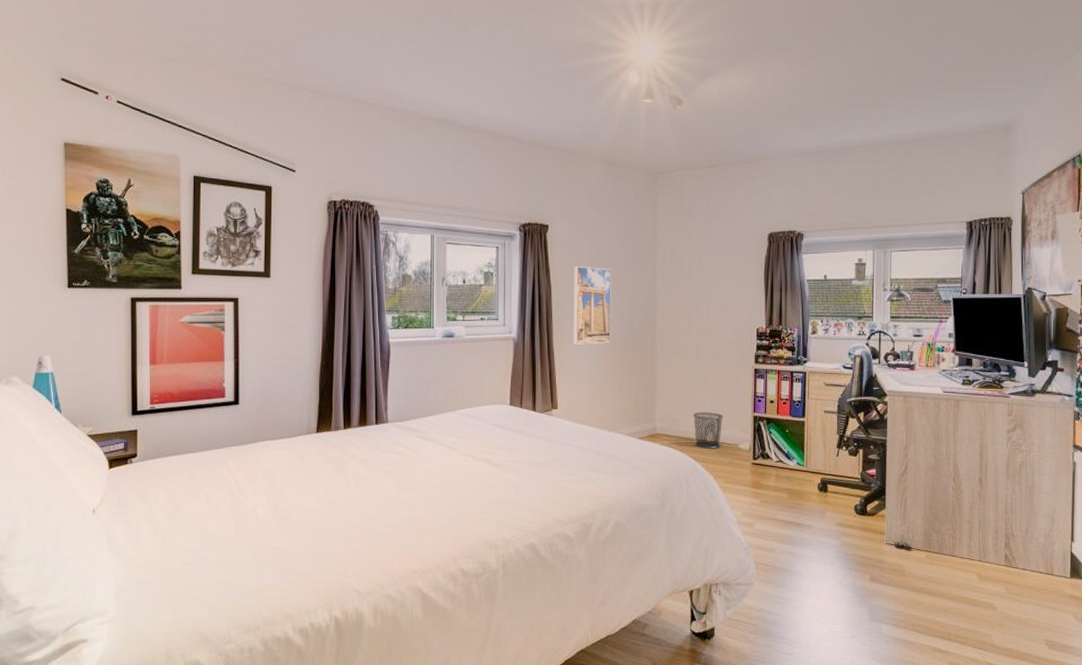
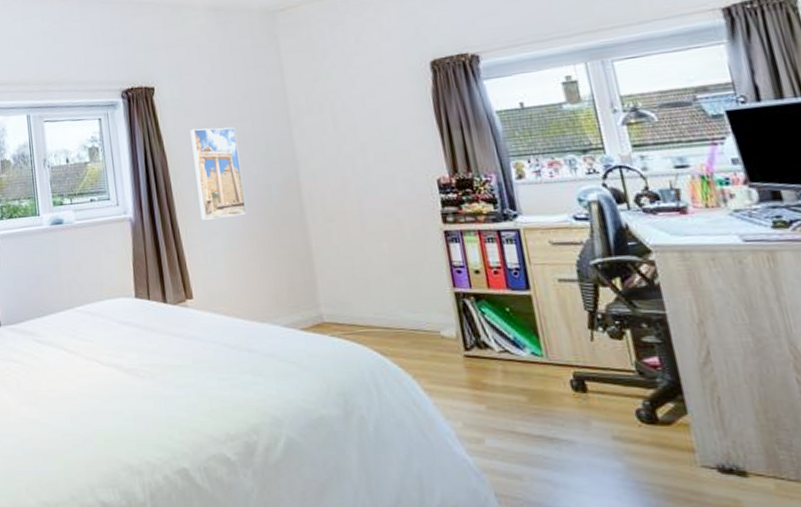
waste bin: present [693,412,724,449] -> none [369,290,415,339]

